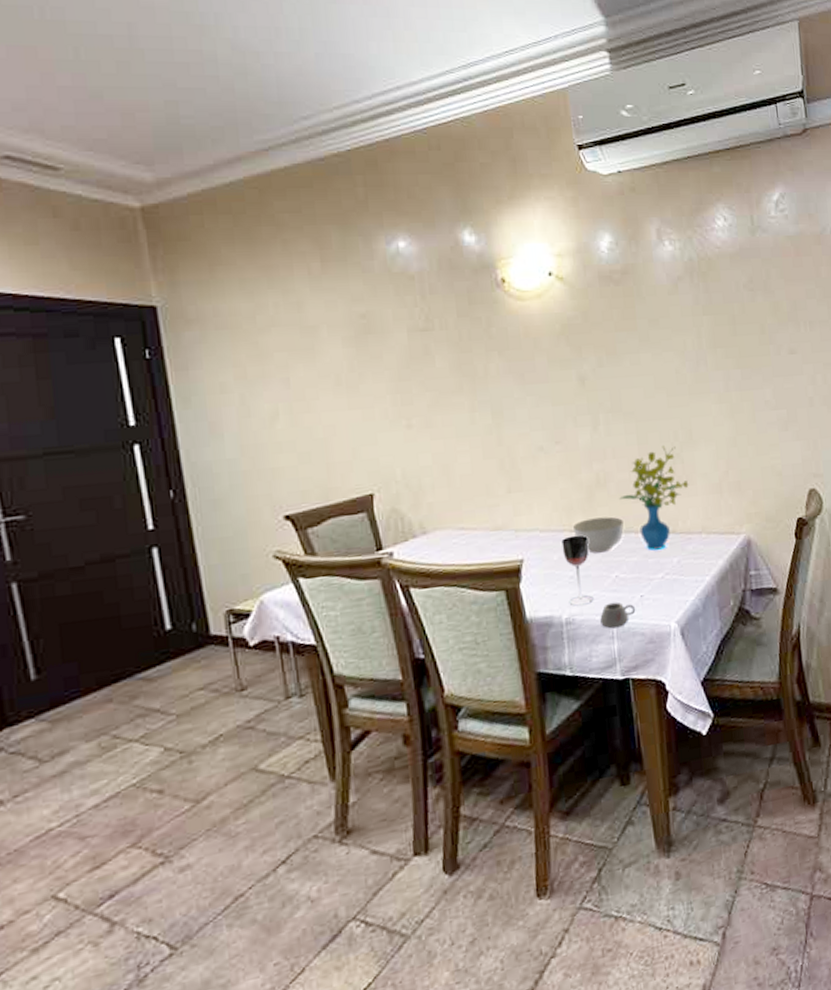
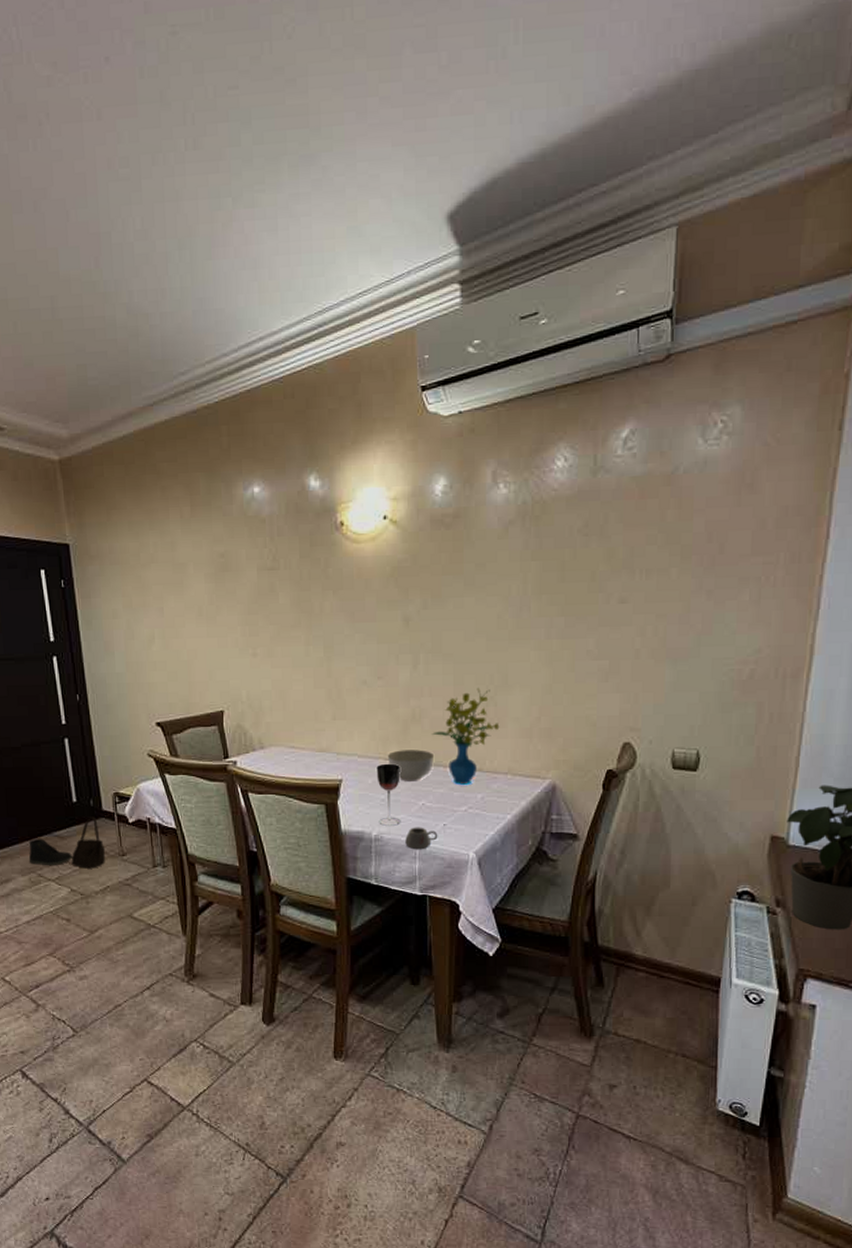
sneaker: none [96,685,167,723] -> present [28,838,73,865]
handbag: none [164,645,216,717] -> present [71,816,106,869]

